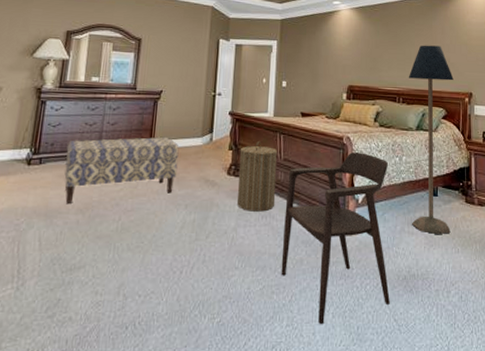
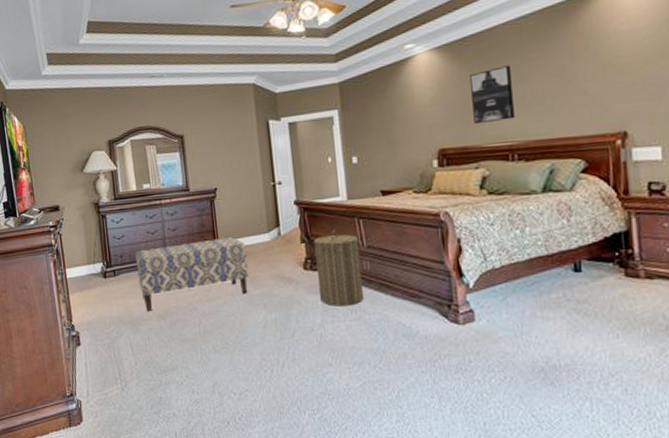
armchair: present [281,152,390,324] -> none [375,229,524,420]
wall art: none [375,31,404,71] -> present [470,65,516,123]
floor lamp: present [408,45,454,235] -> none [523,74,605,319]

